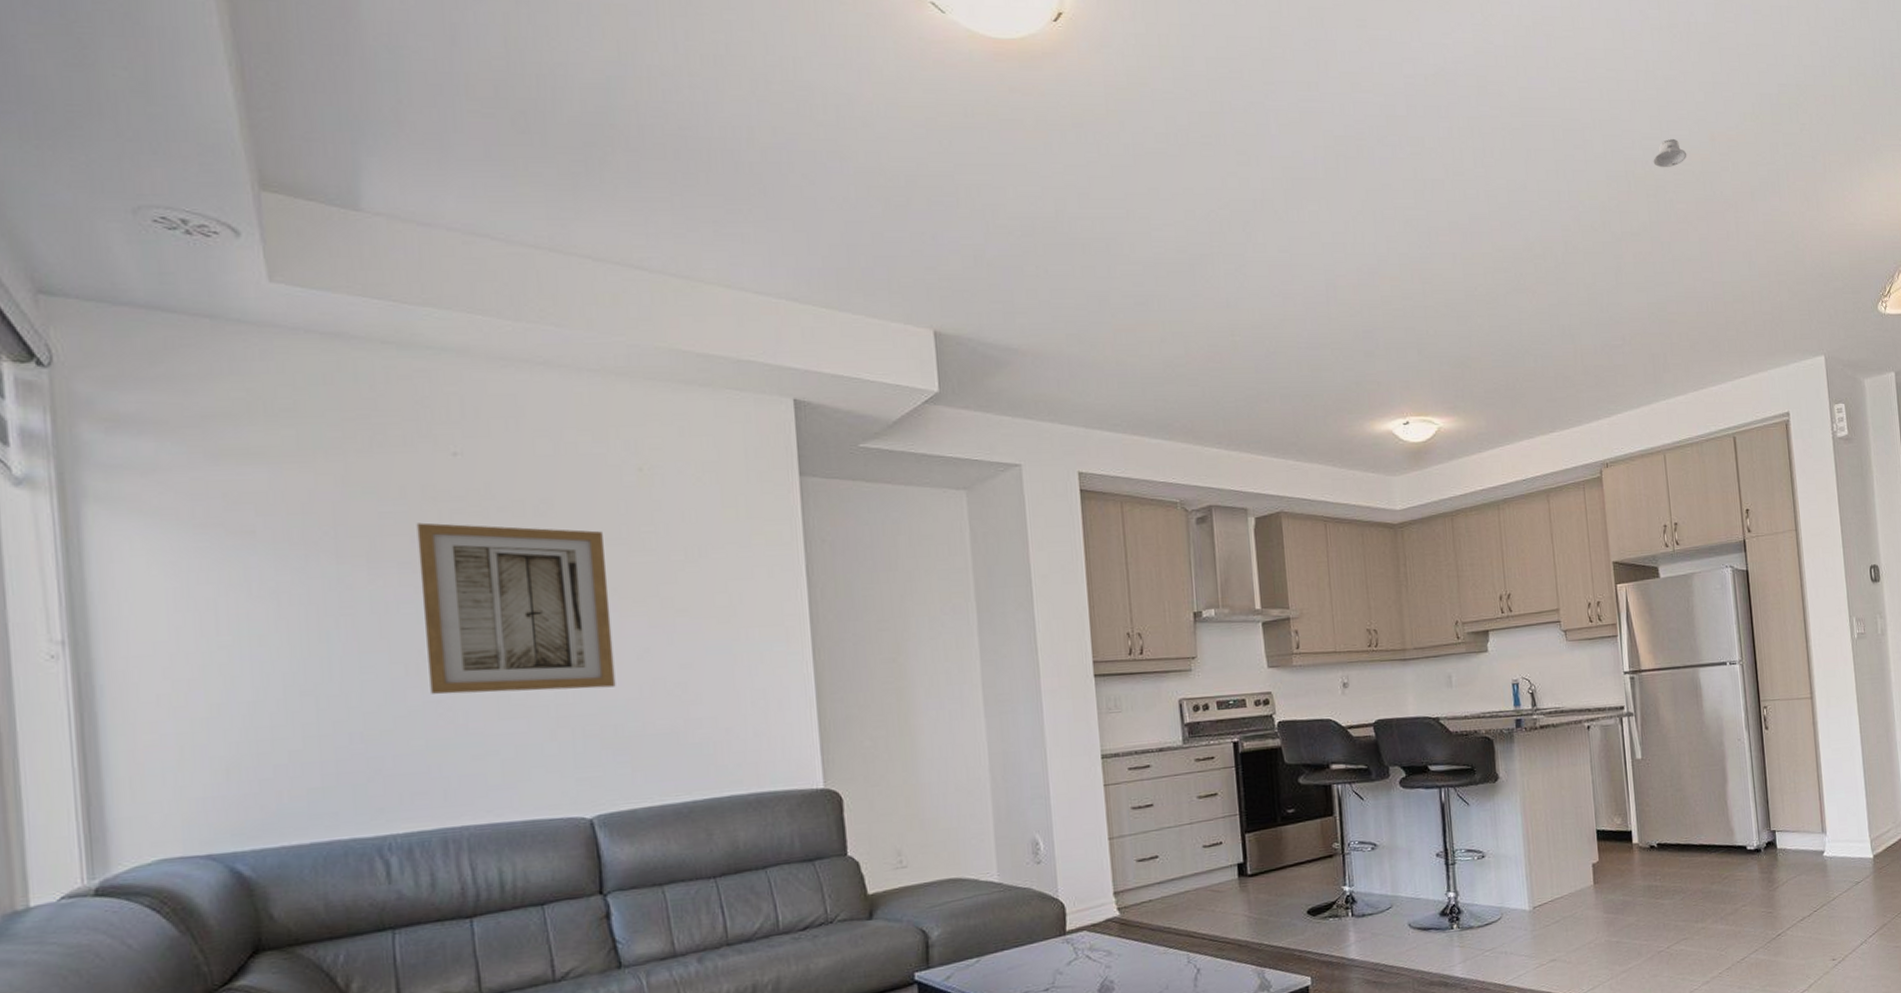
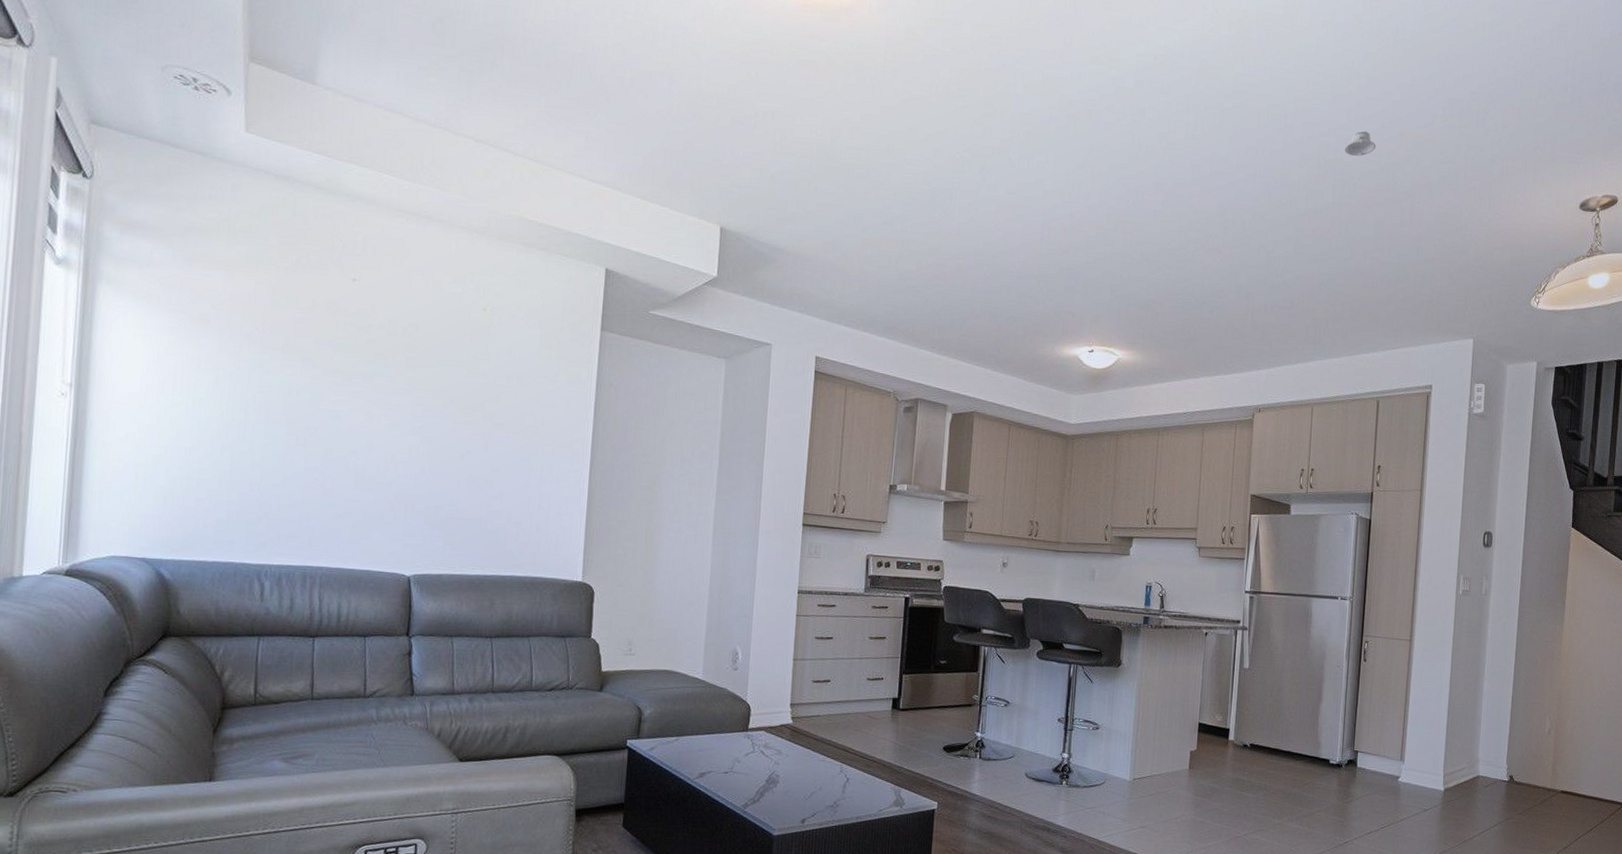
wall art: present [416,522,616,695] -> none [311,329,450,477]

